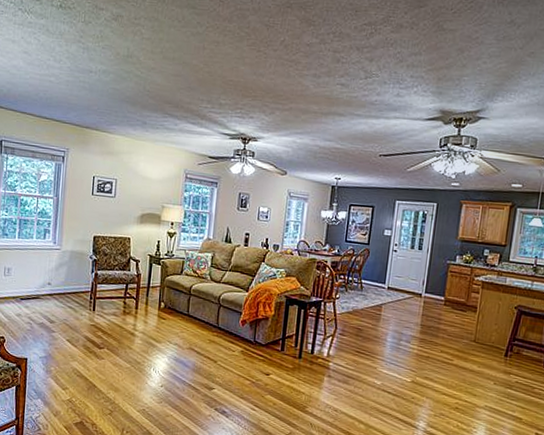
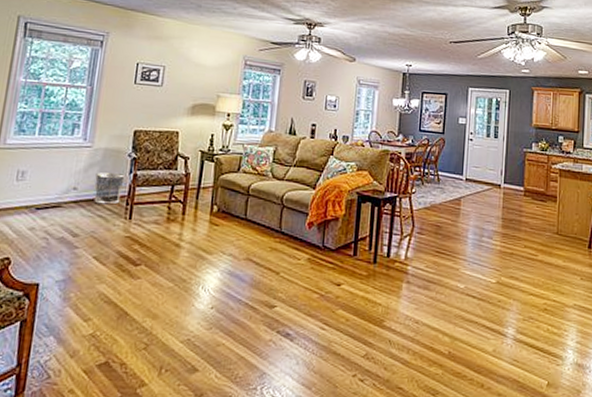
waste bin: none [64,271,88,298] -> present [94,172,125,205]

